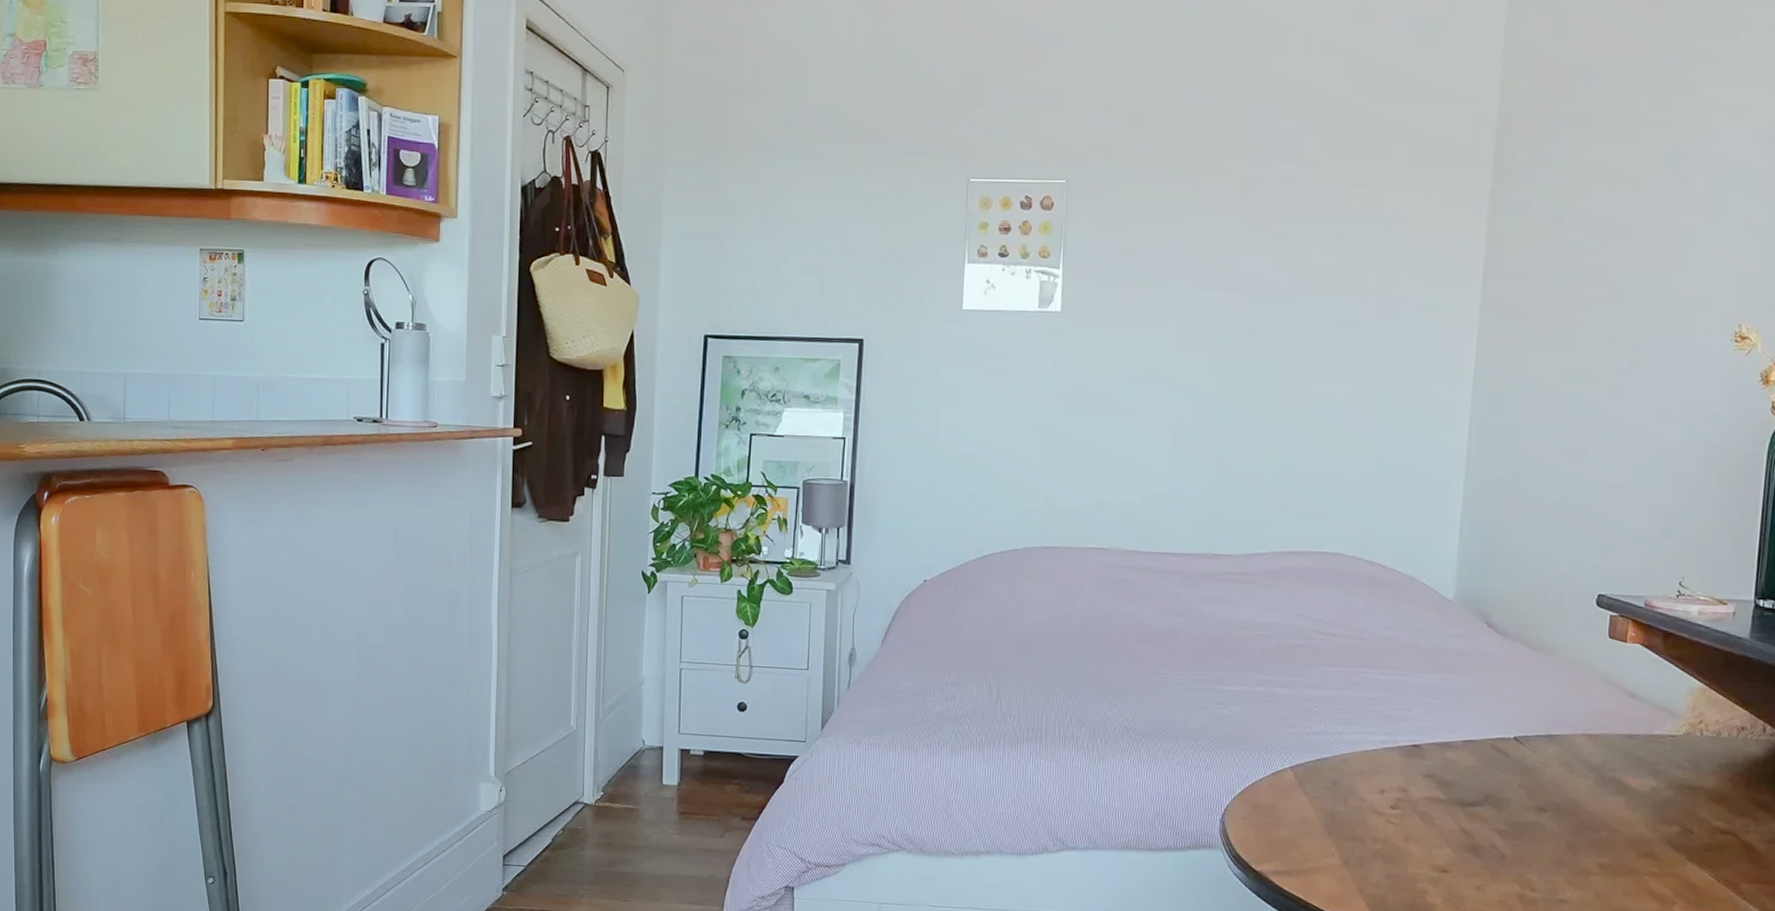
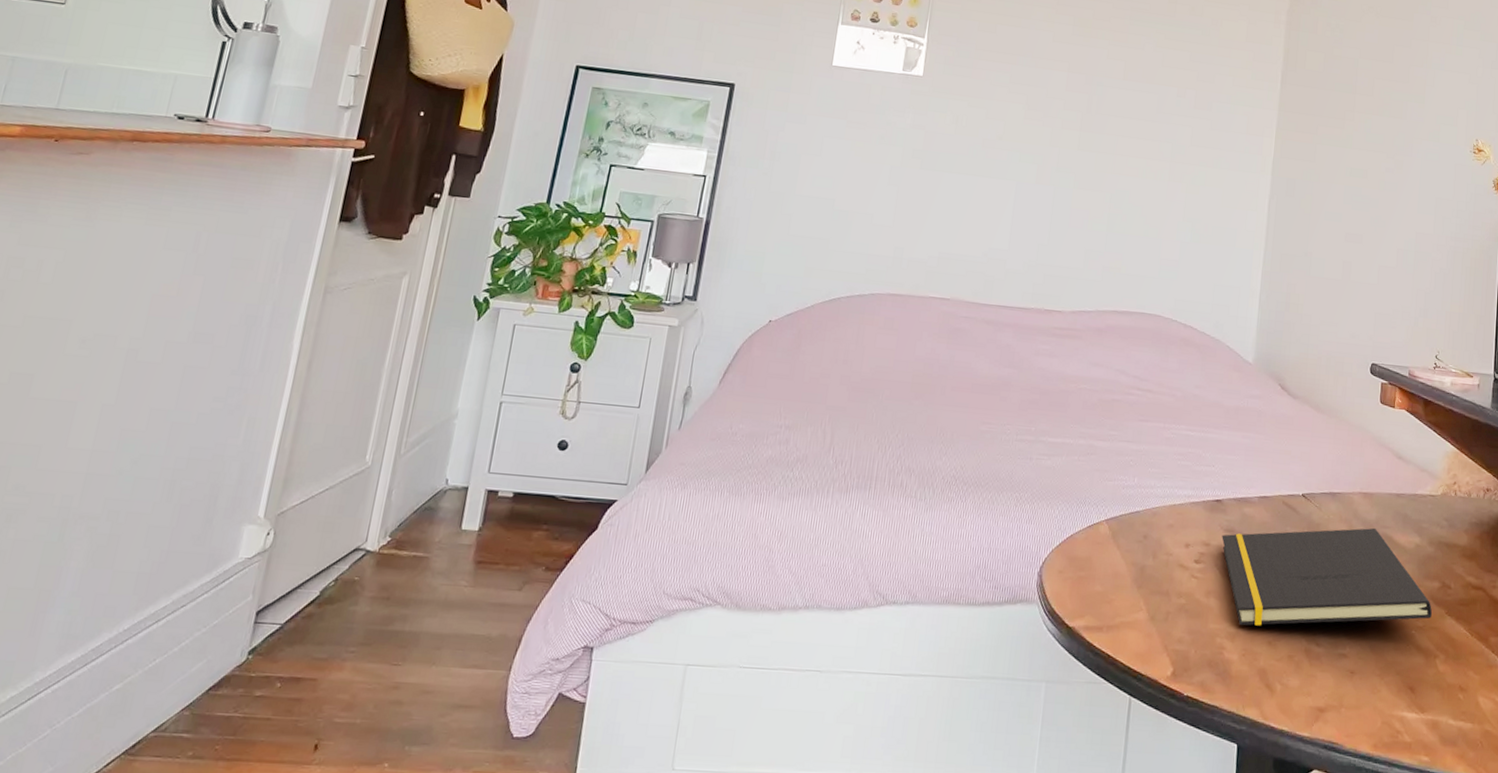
notepad: none [1421,771,1670,871] -> present [1222,528,1432,626]

